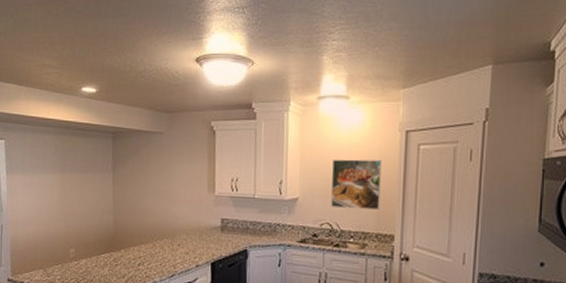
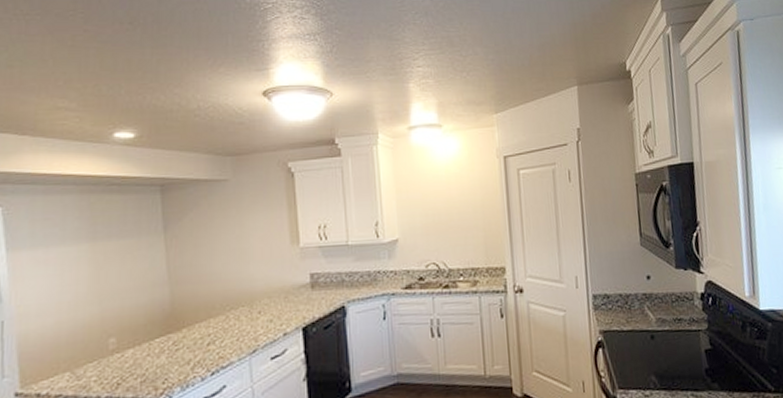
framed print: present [331,159,381,211] -> none [432,189,487,245]

